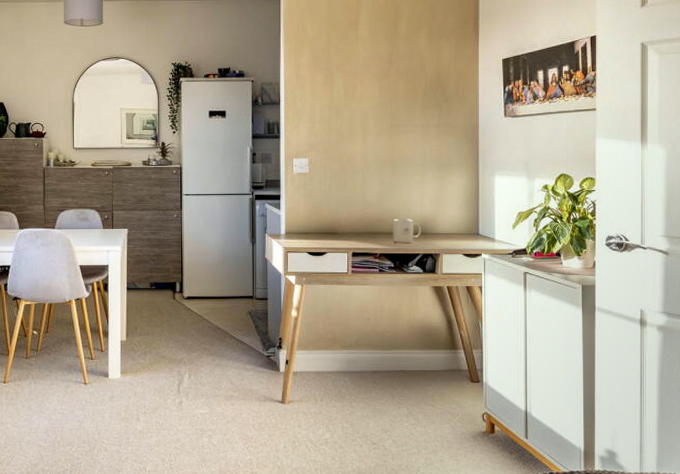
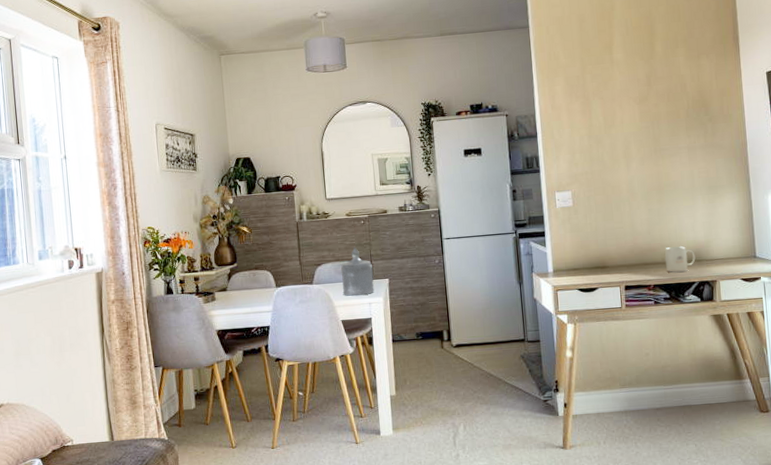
decorative jar: none [82,196,113,242] -> present [340,247,375,296]

